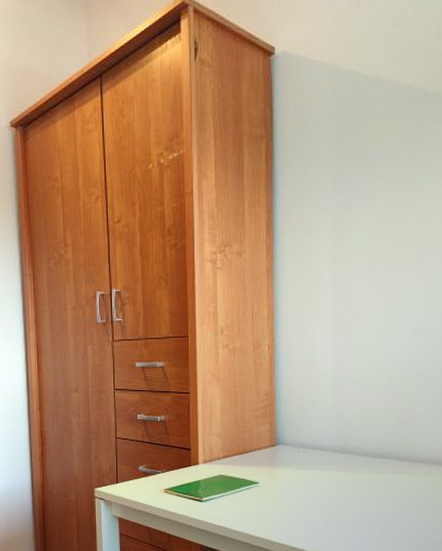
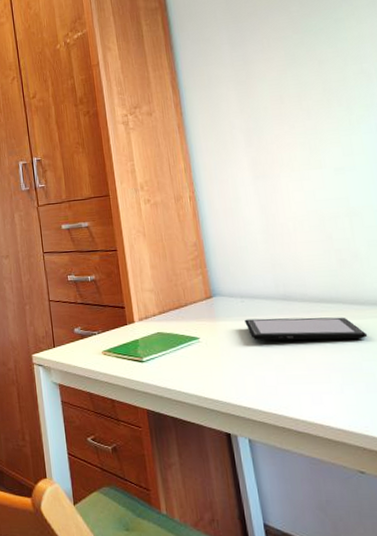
tablet: none [303,468,412,493] -> present [244,317,368,341]

